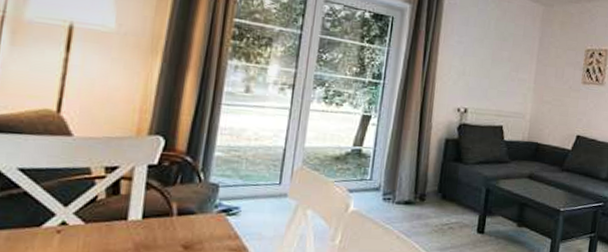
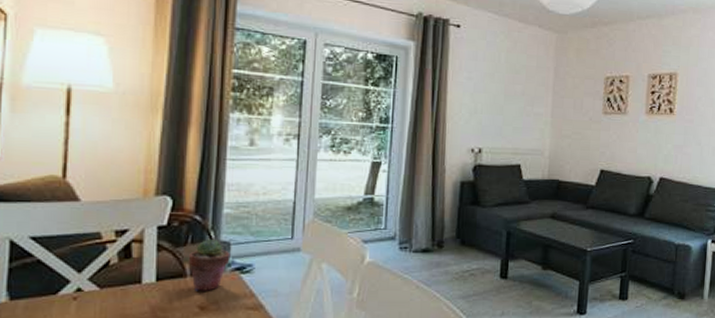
potted succulent: none [175,179,218,231] -> present [188,238,231,291]

